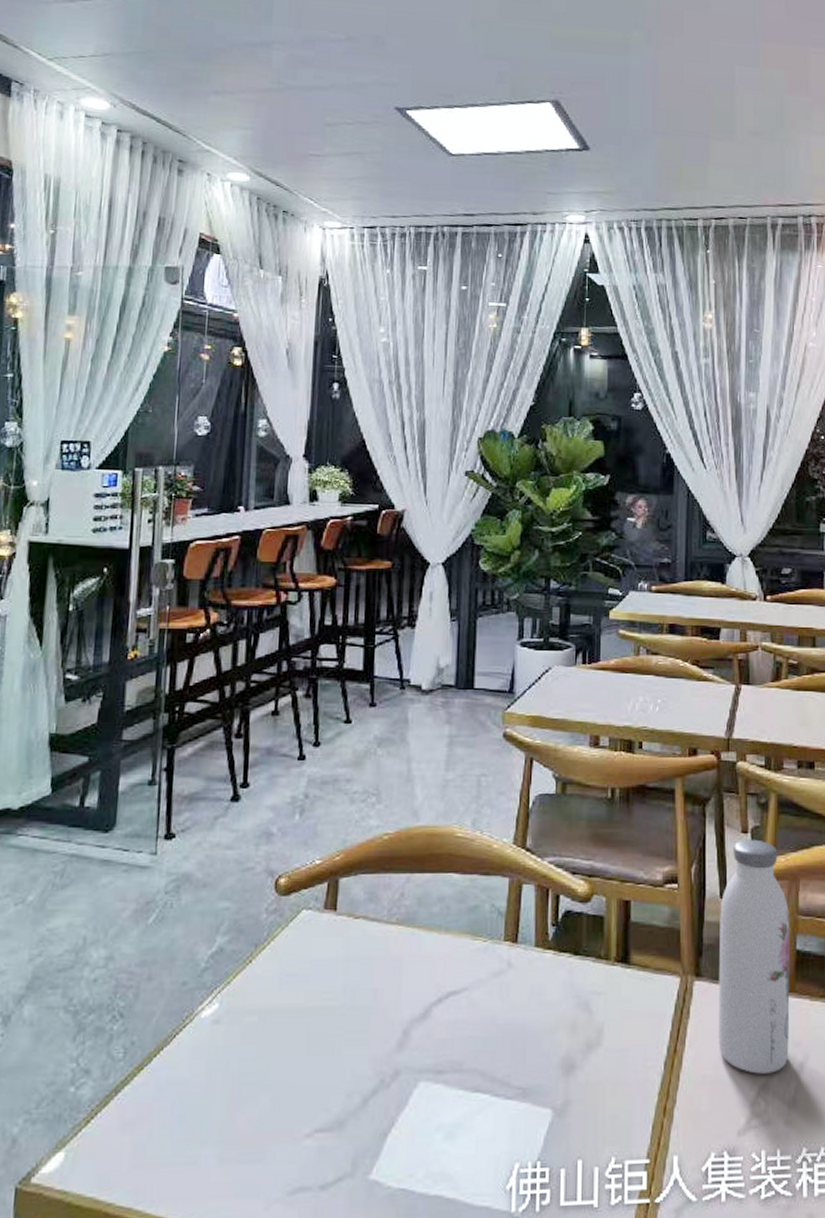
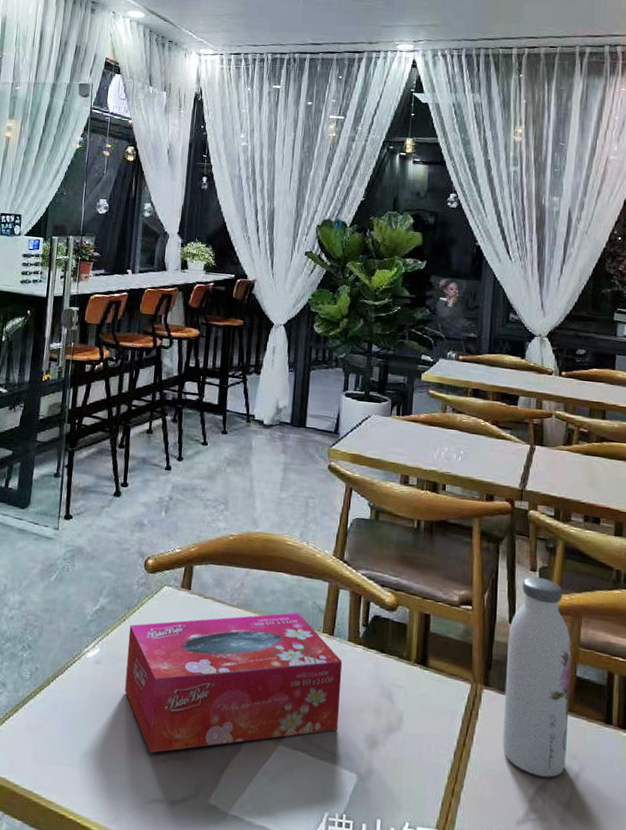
tissue box: none [254,920,530,1129] -> present [125,612,343,753]

